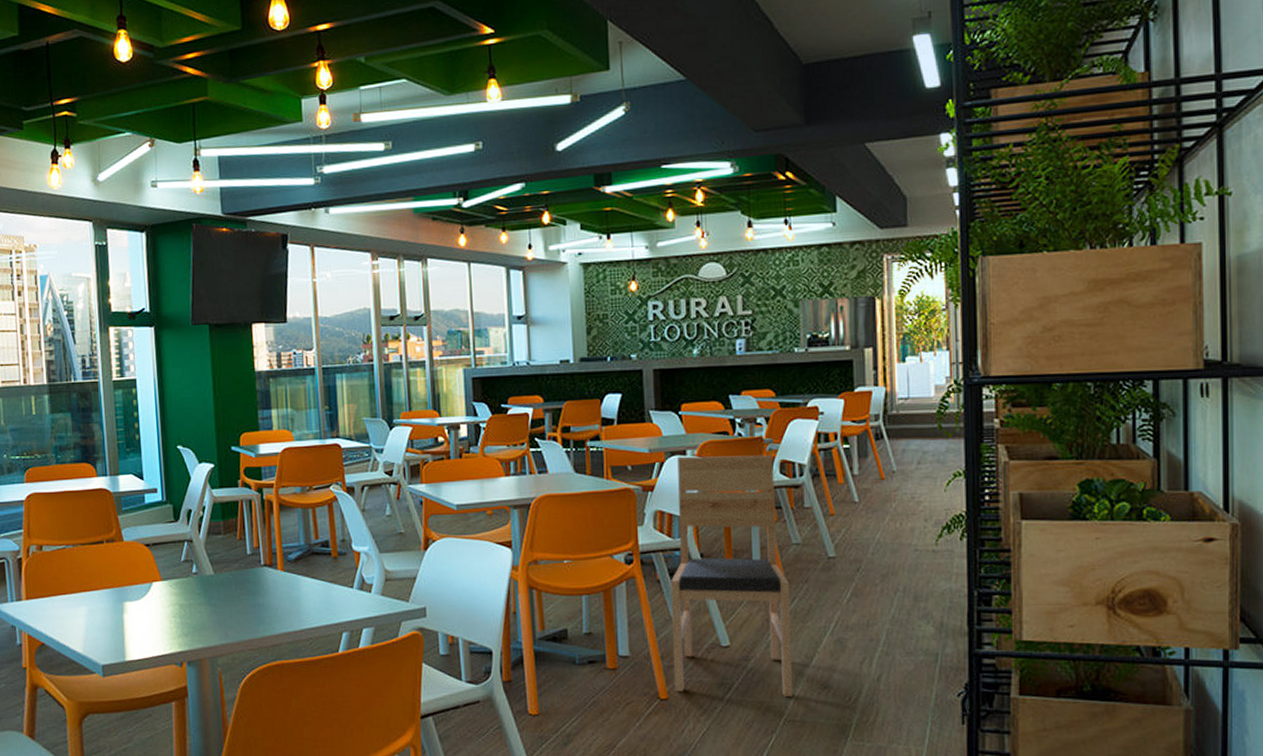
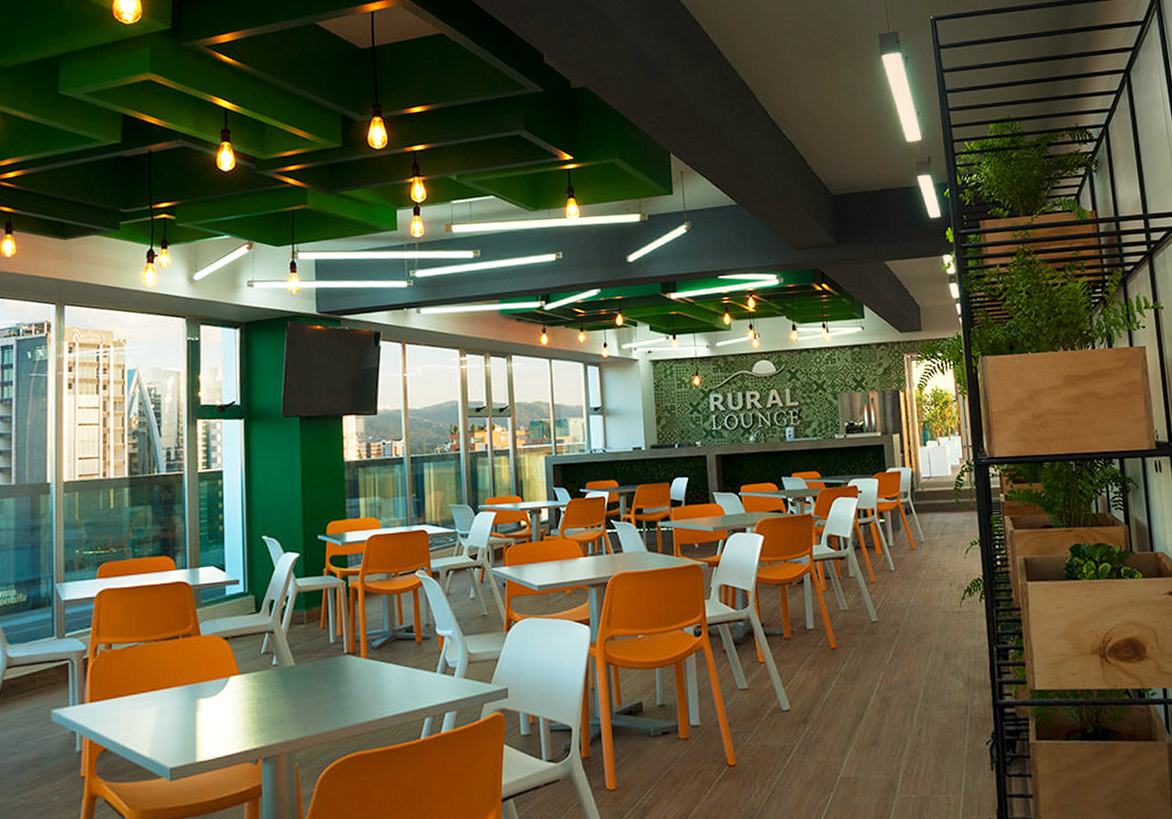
chair: present [671,454,794,696] -> none [736,530,847,757]

